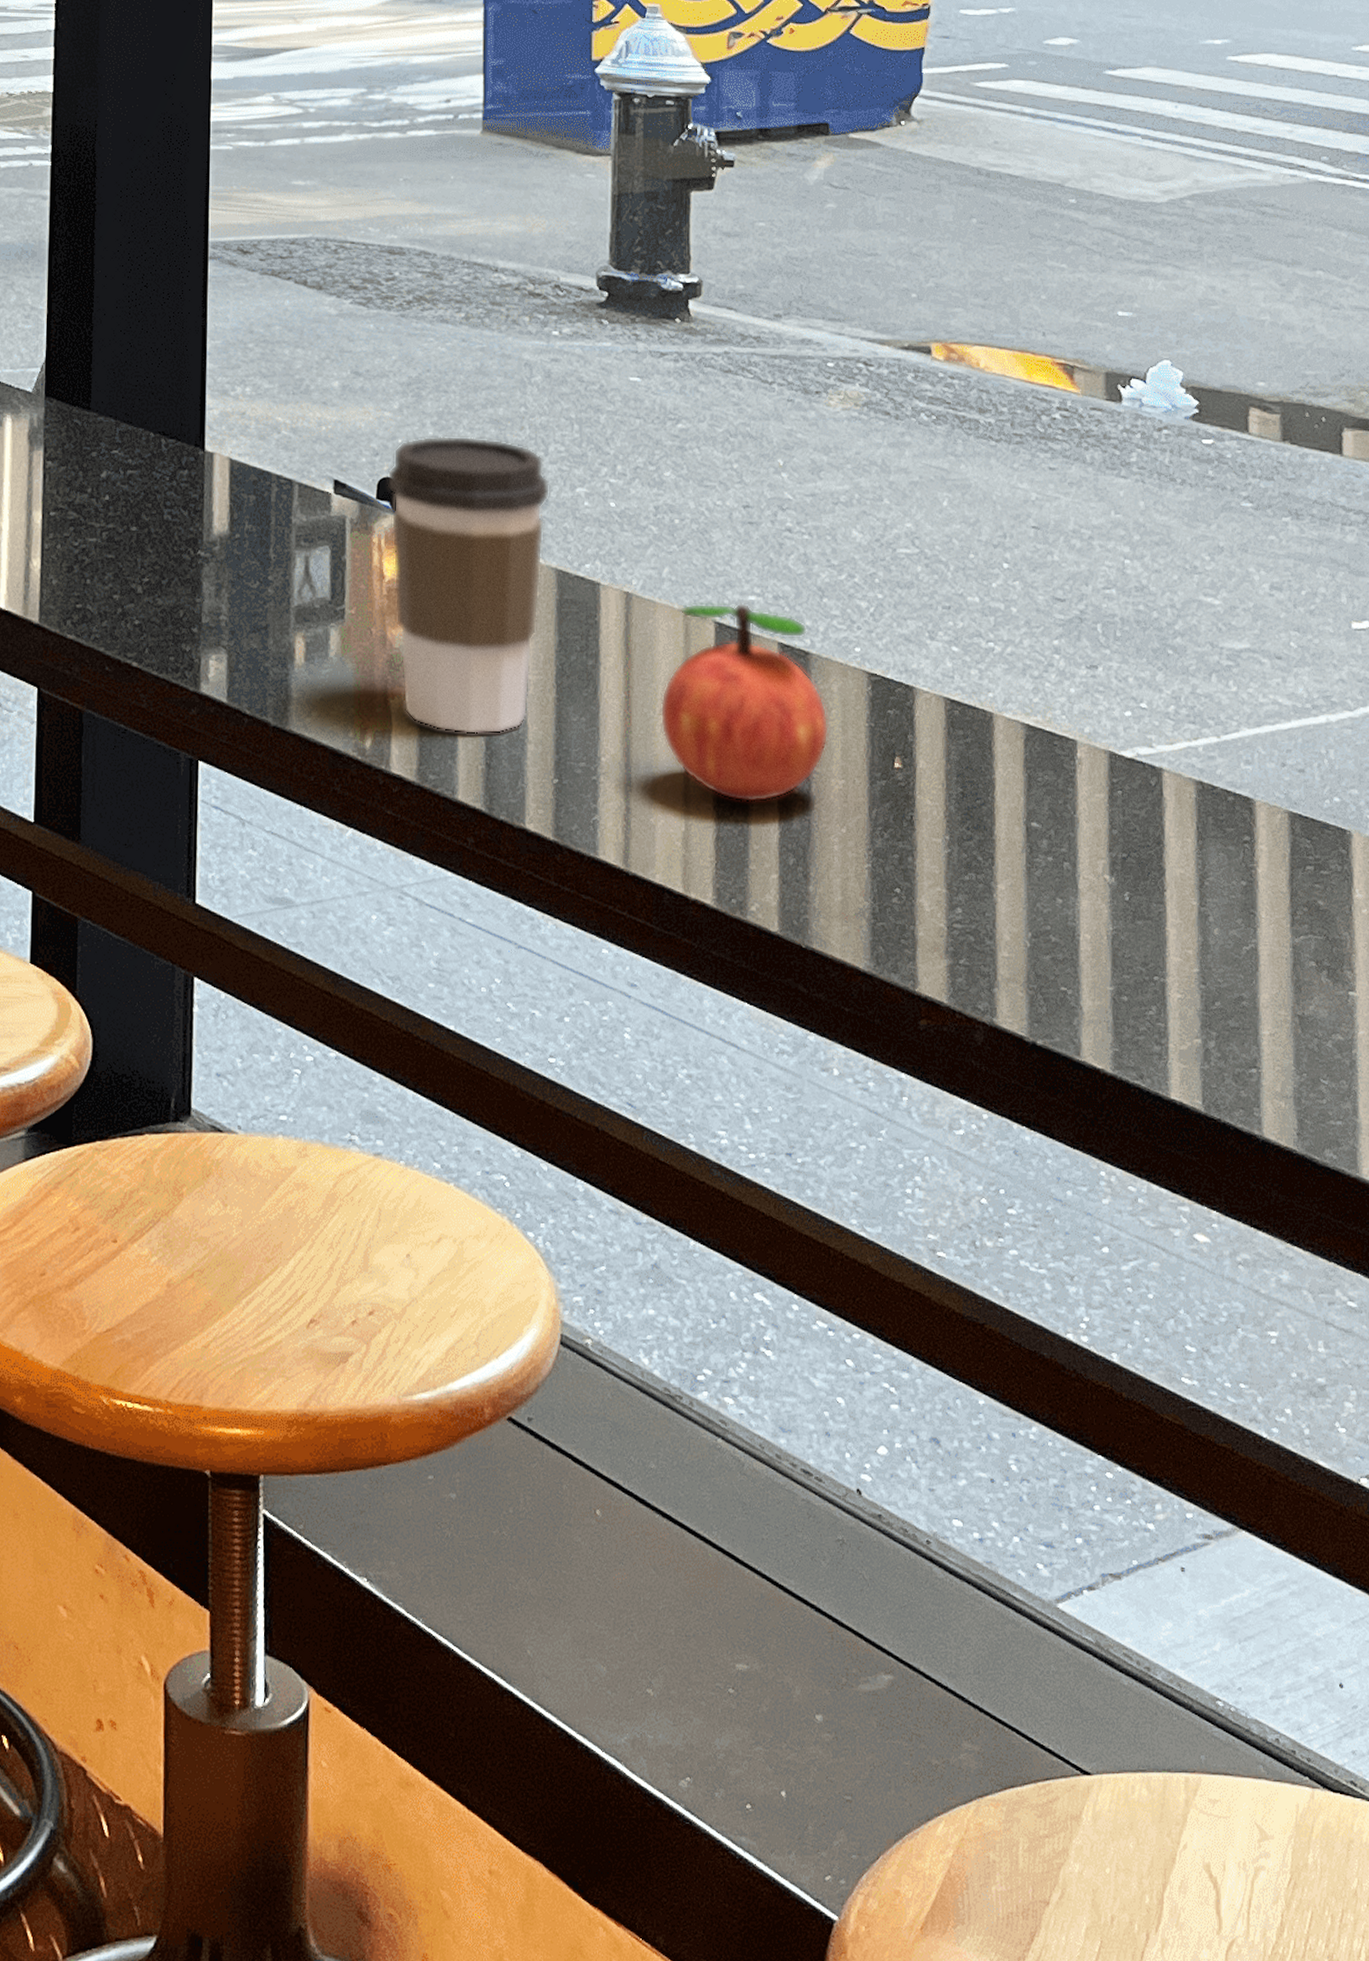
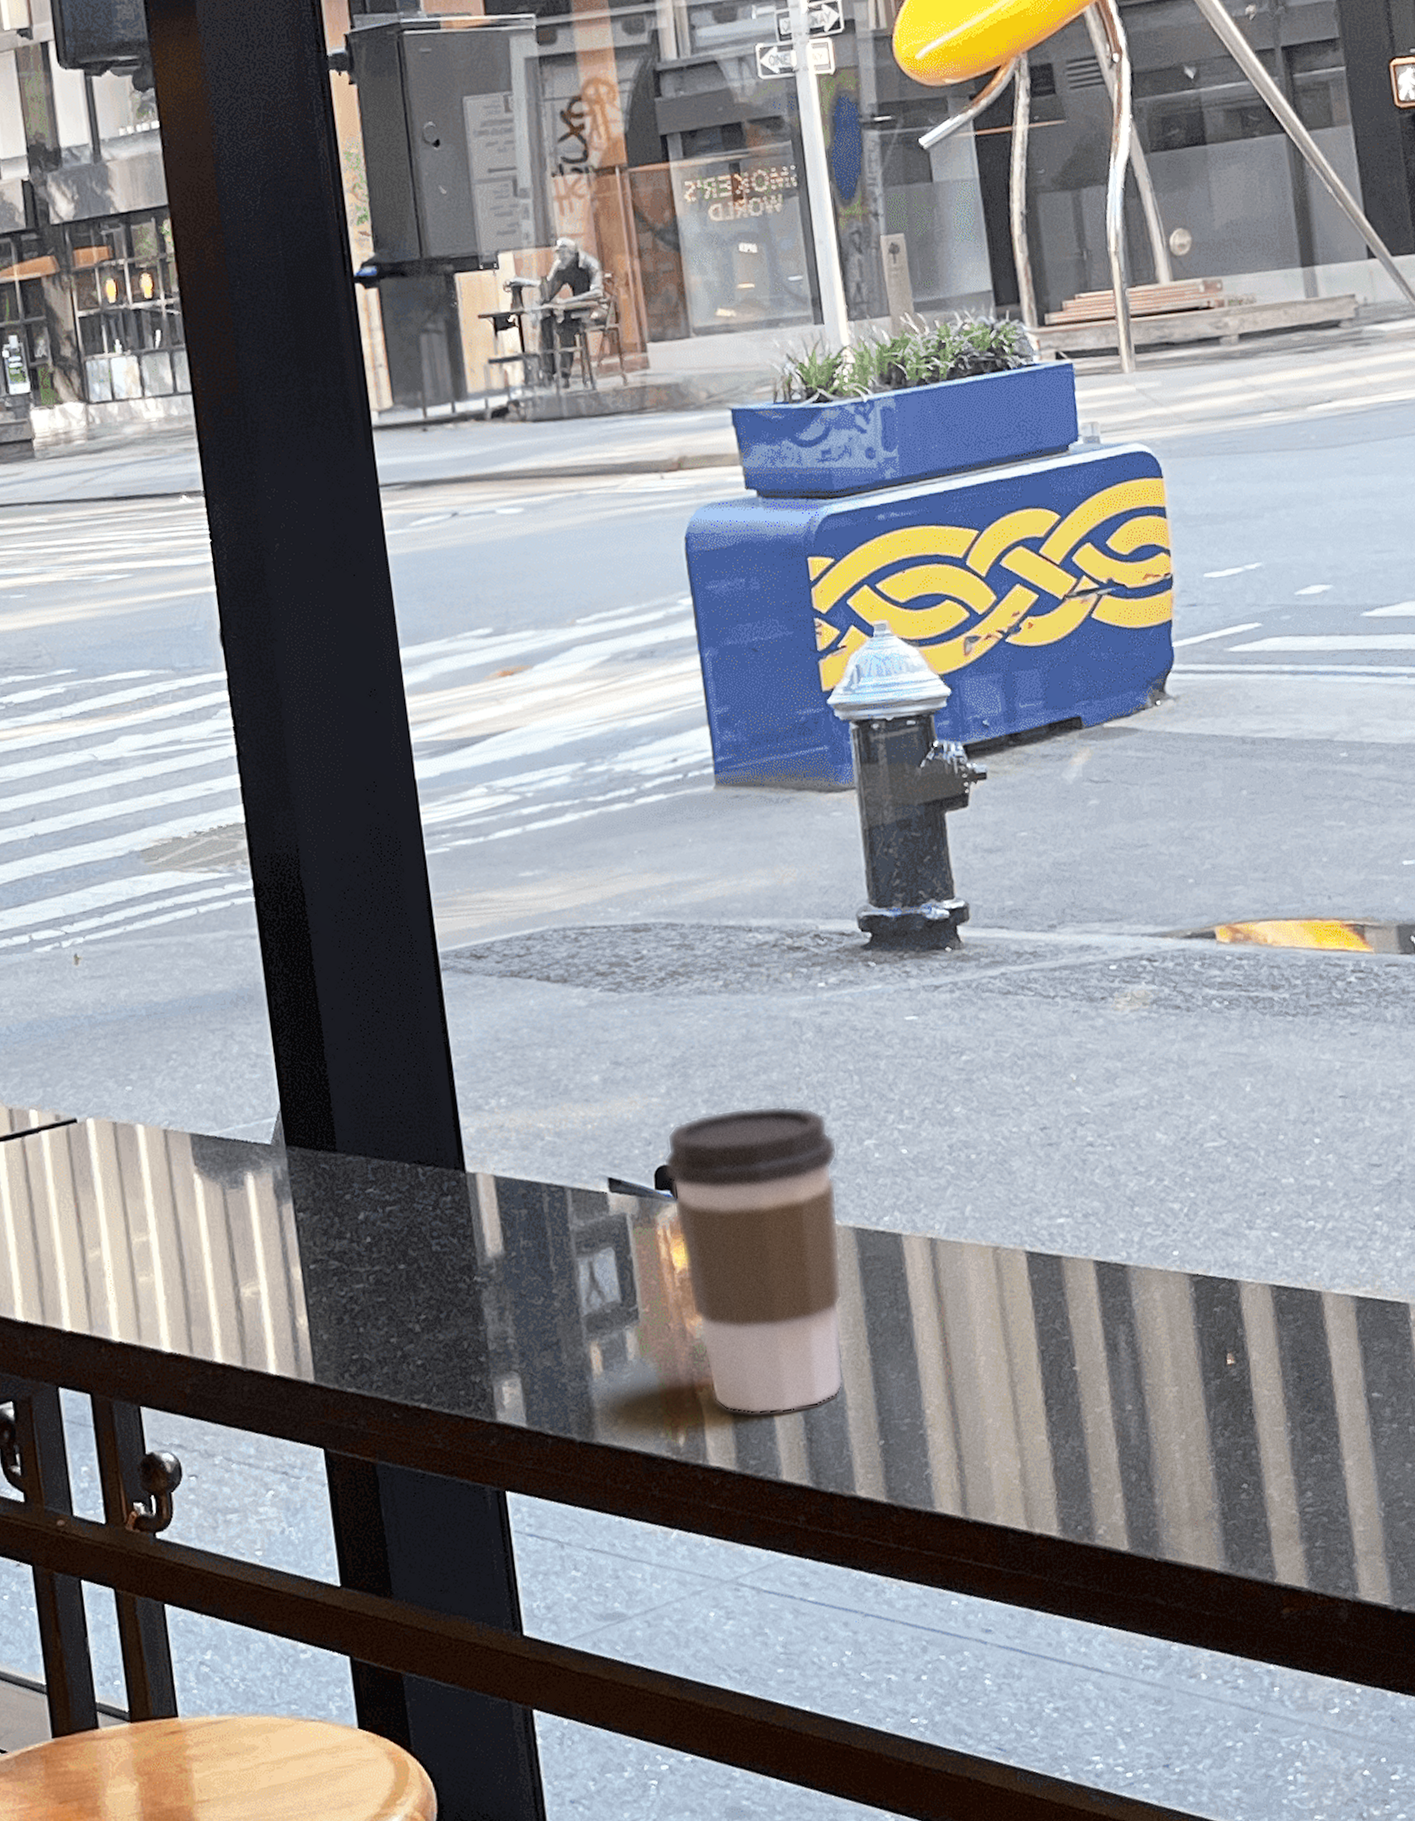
apple: present [660,603,830,803] -> none [979,1227,1157,1429]

